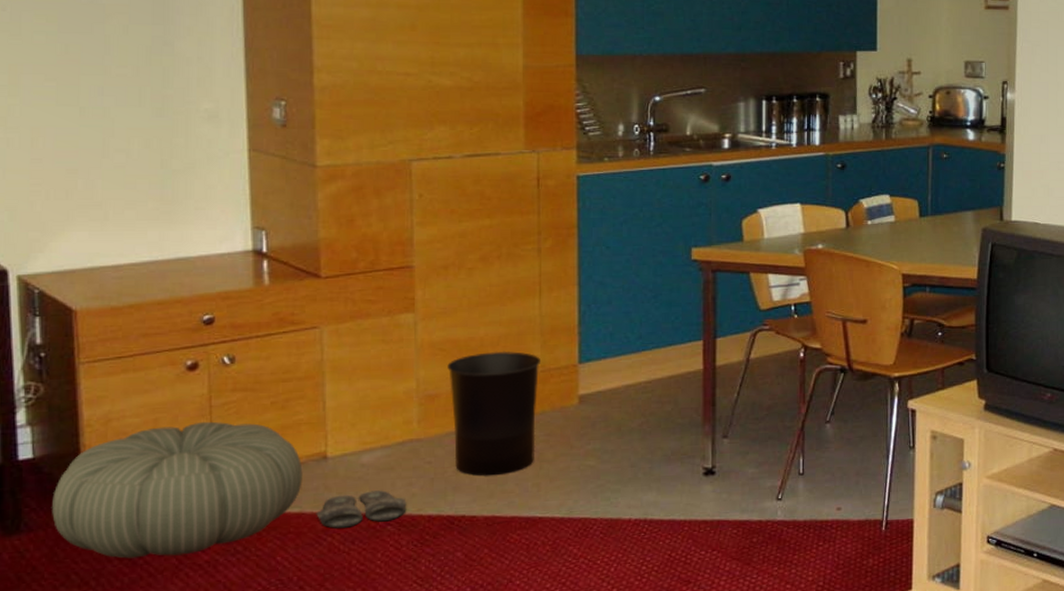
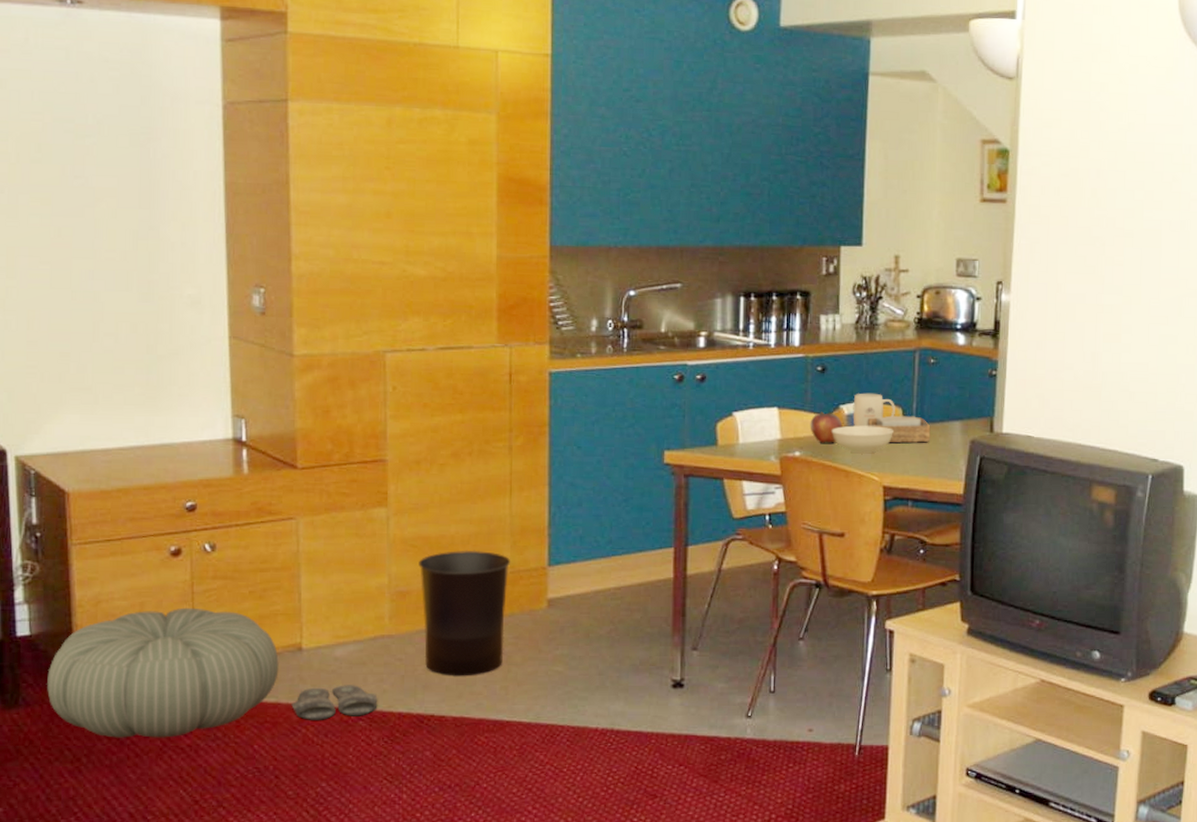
fruit: none [831,206,863,236] -> present [810,411,843,443]
bowl: none [852,218,910,244] -> present [831,425,893,454]
mug: none [872,187,912,219] -> present [853,393,895,427]
napkin holder: none [885,207,945,234] -> present [867,415,931,444]

